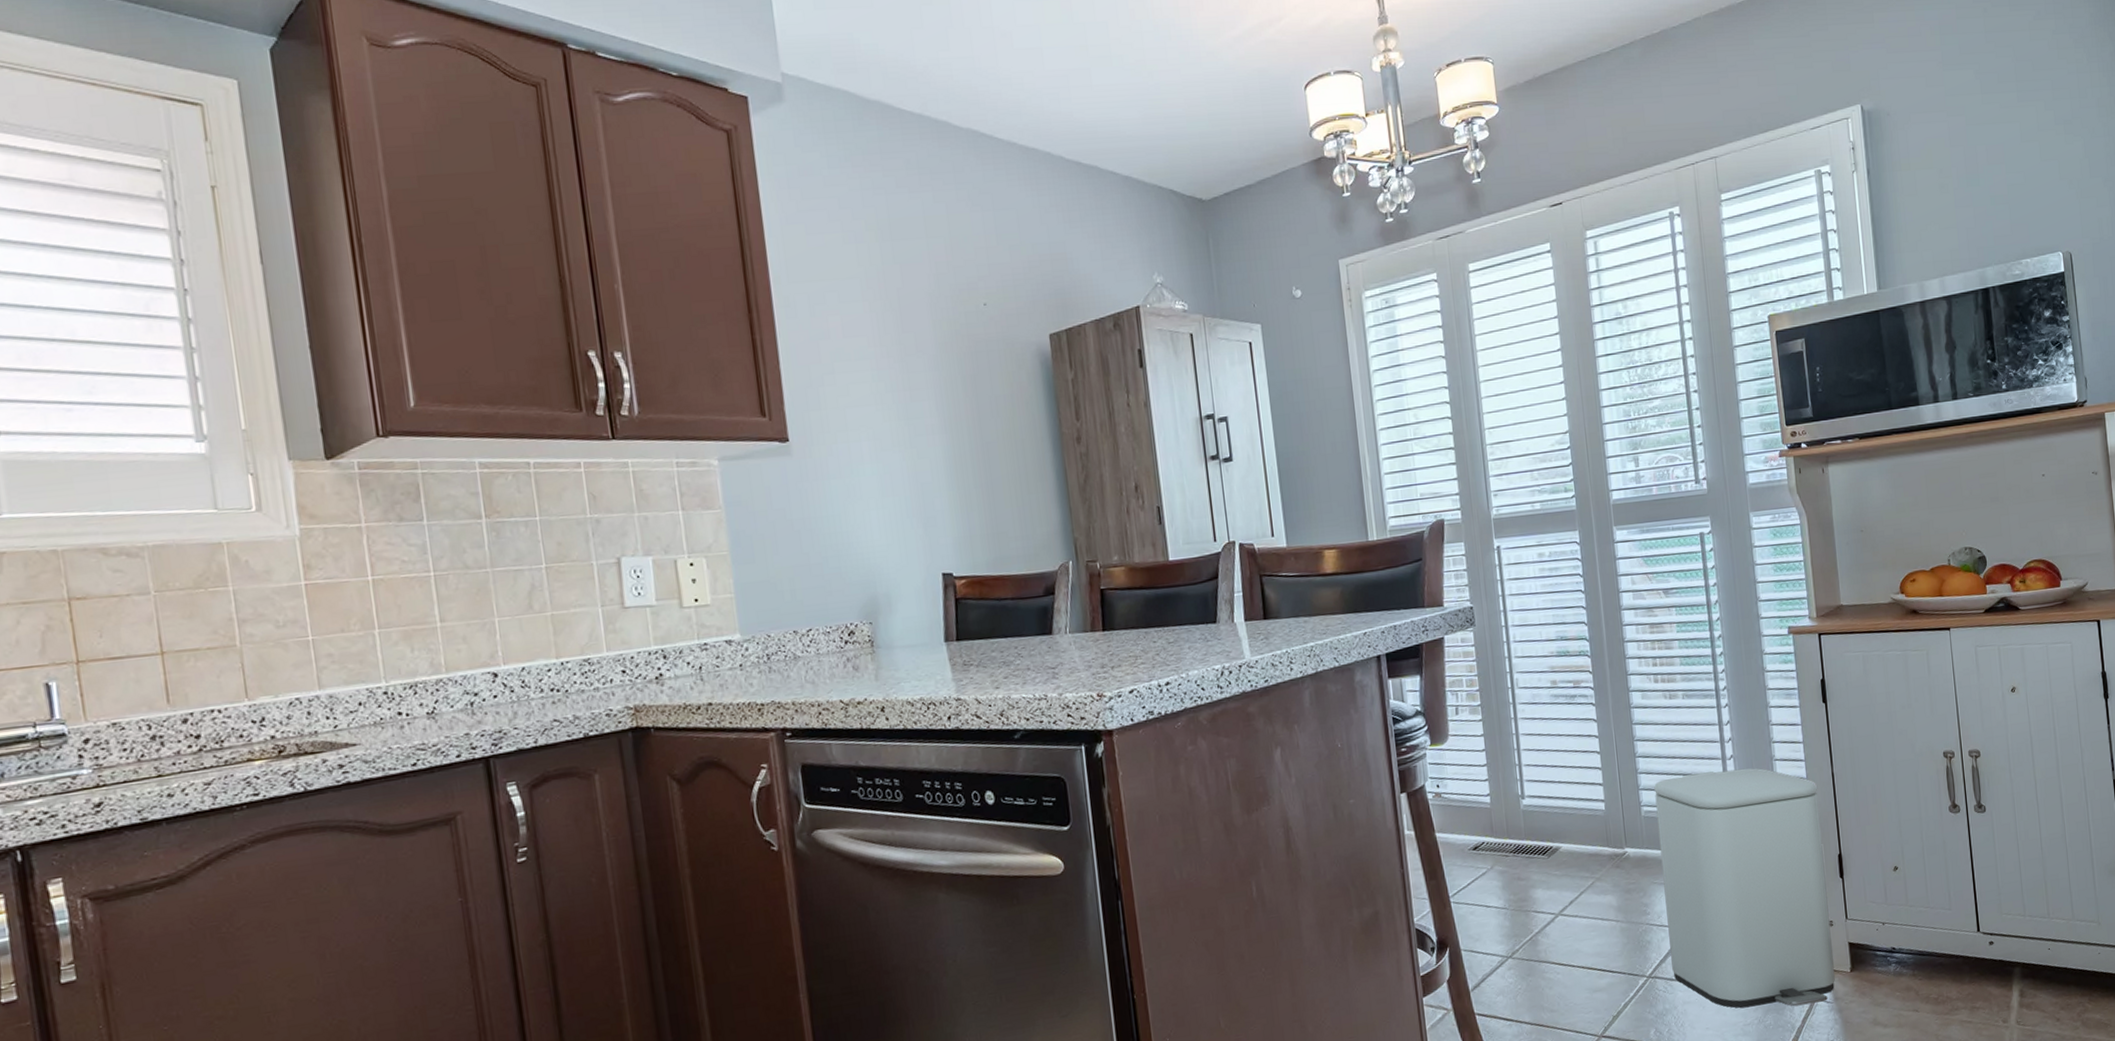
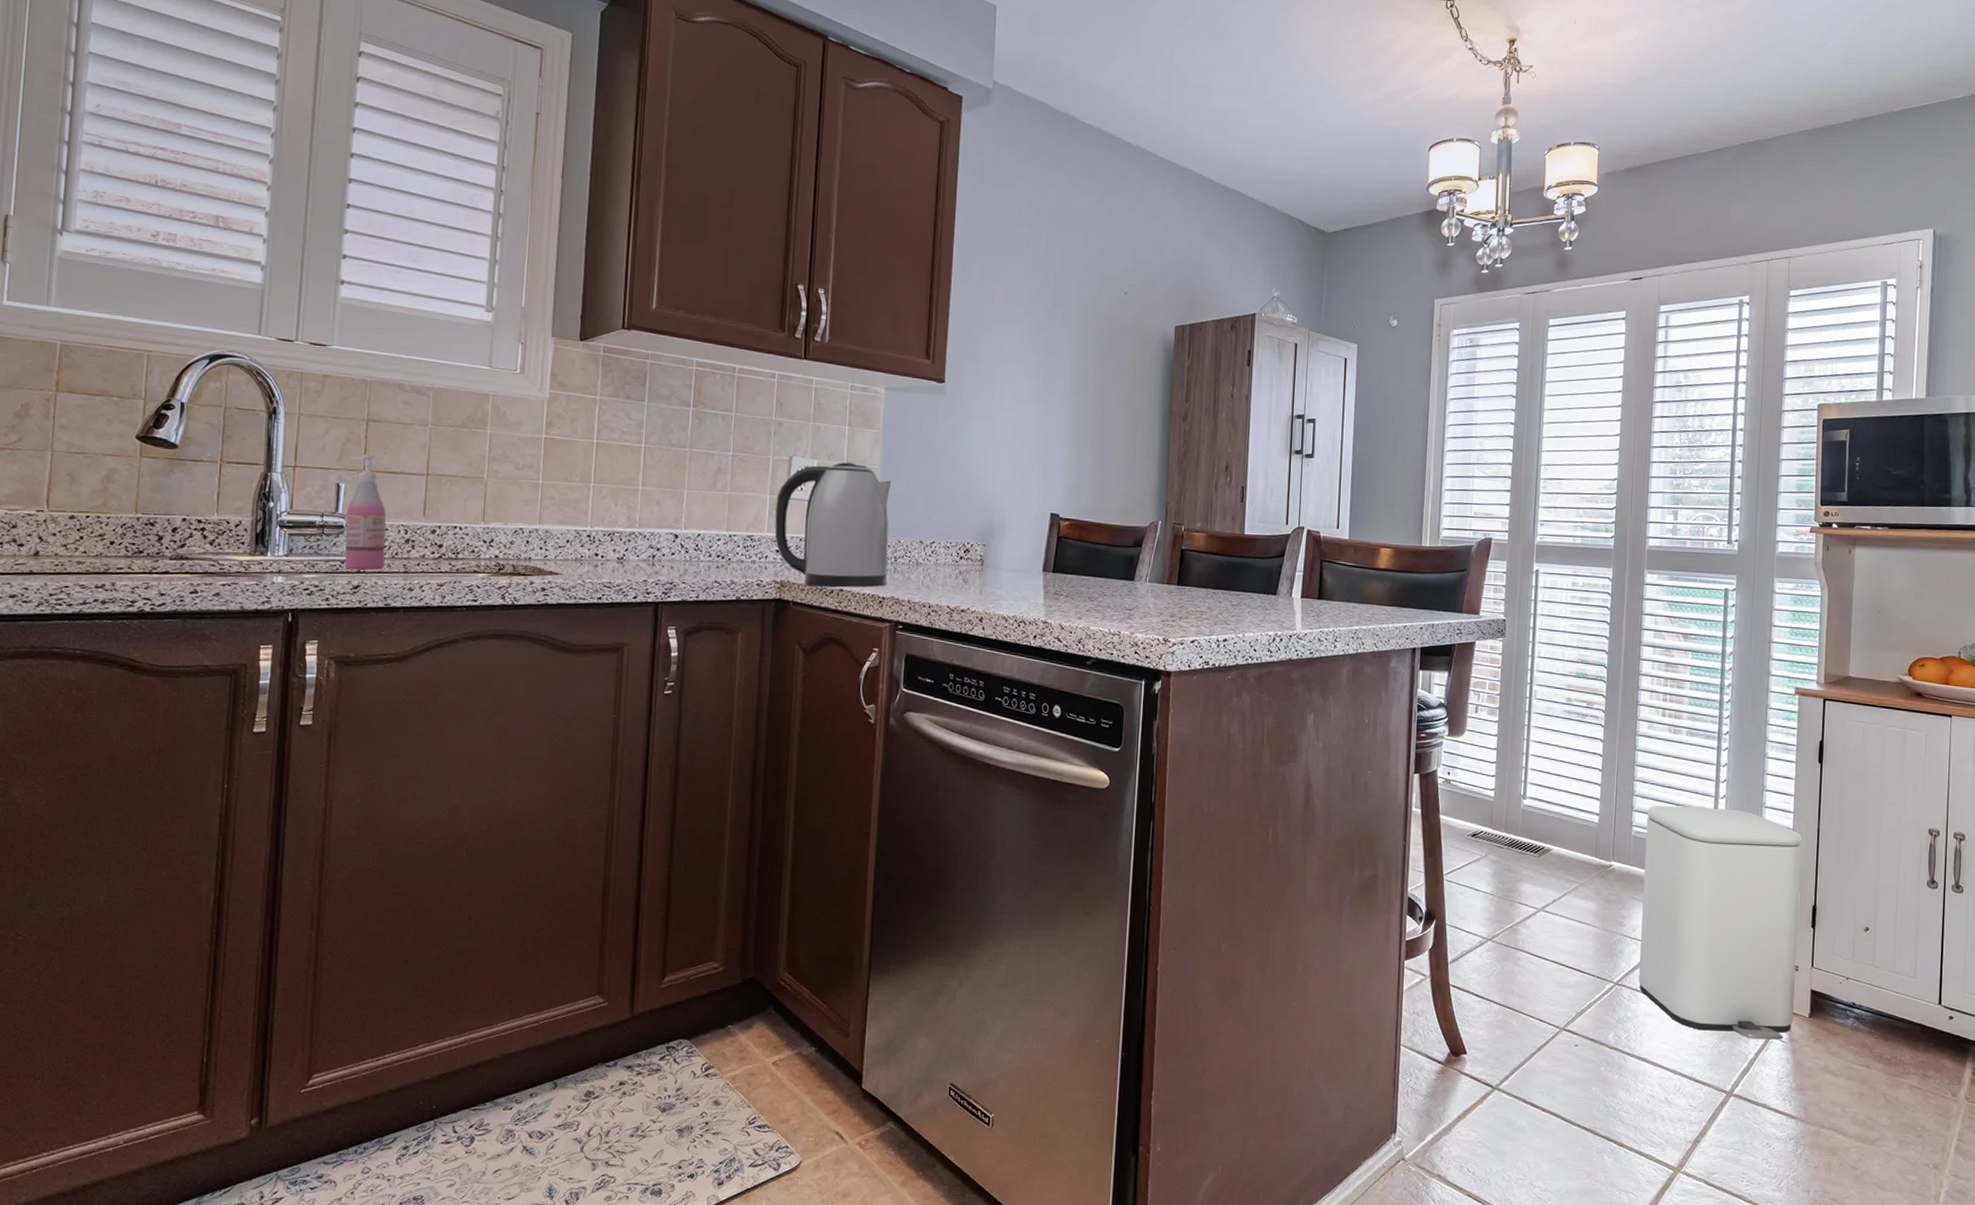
soap dispenser: none [55,641,130,786] -> present [344,455,386,571]
kettle: none [610,552,763,705] -> present [774,462,892,588]

